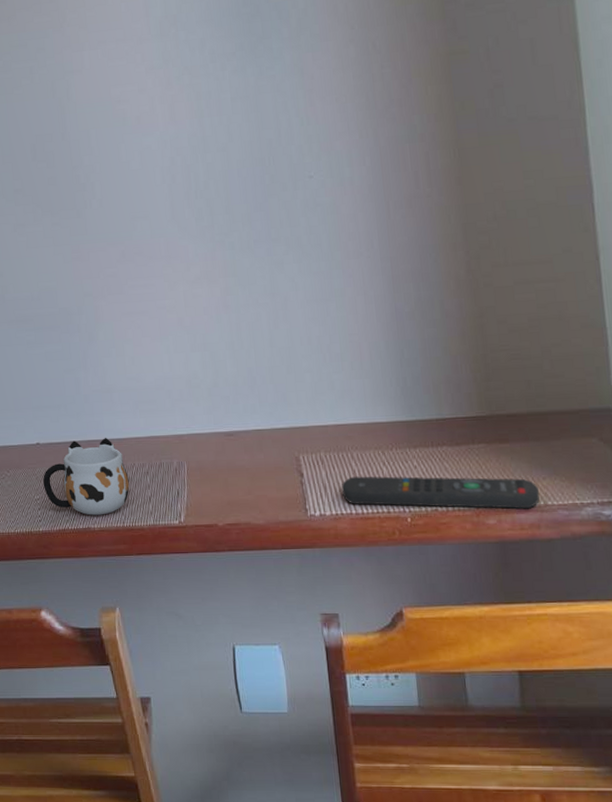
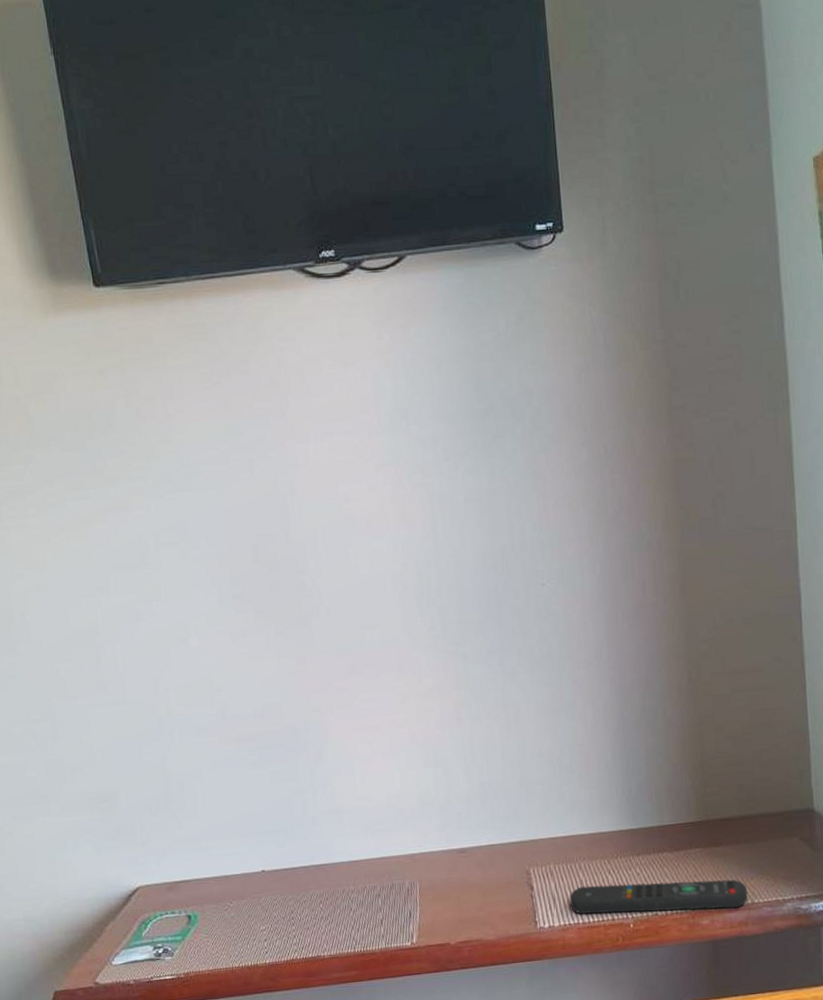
mug: present [43,438,130,516] -> none [269,861,361,943]

